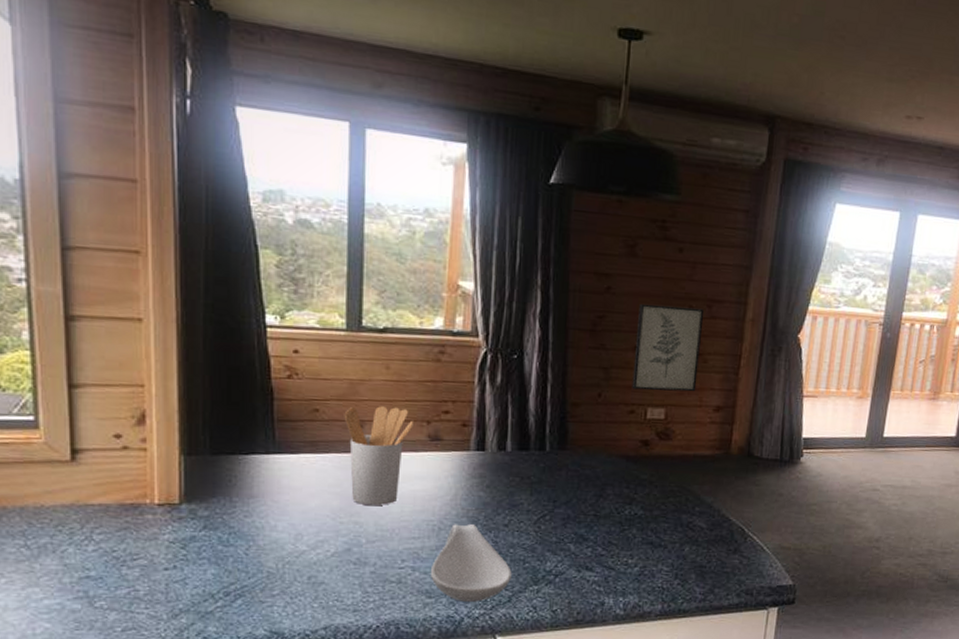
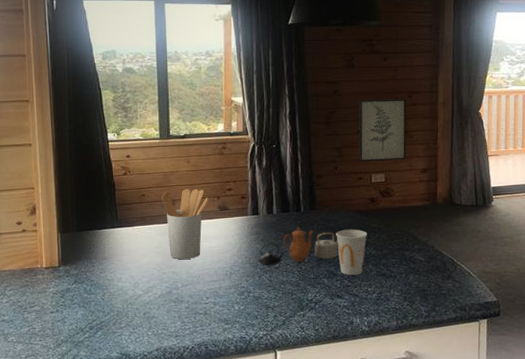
spoon rest: present [430,524,512,602] -> none [226,269,284,326]
teapot: none [480,472,594,523] -> present [258,227,338,266]
cup: none [591,479,634,541] -> present [336,229,367,275]

